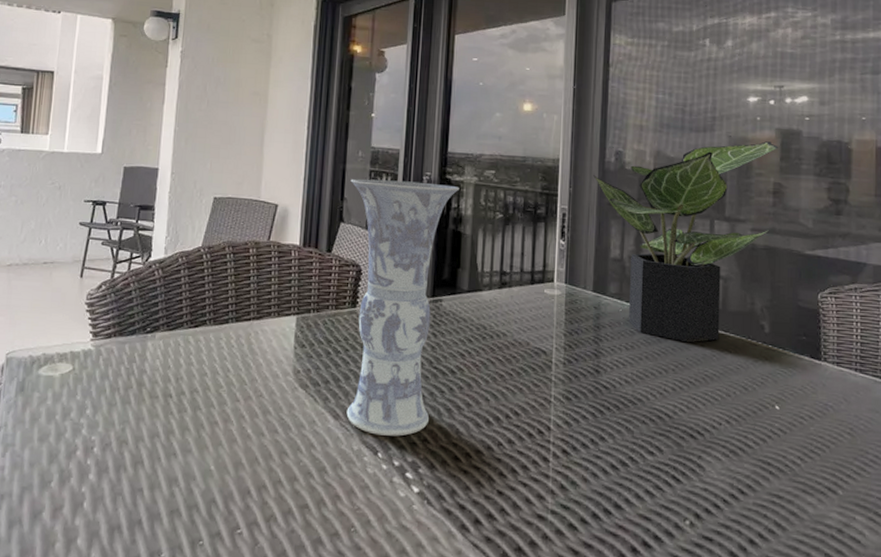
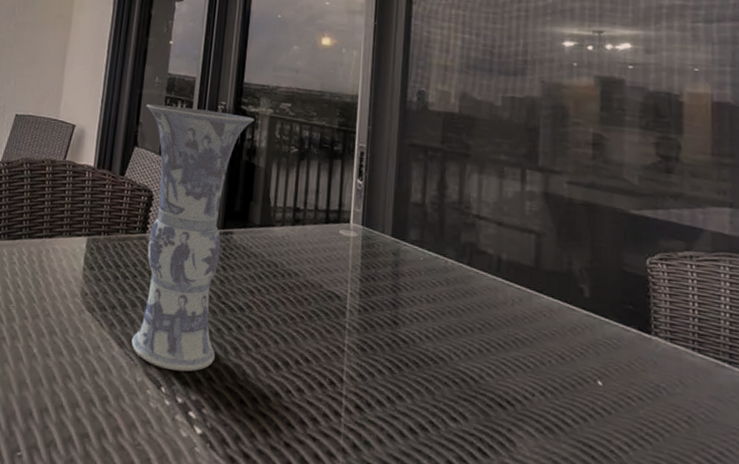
potted plant: present [593,141,779,343] -> none [394,89,598,301]

